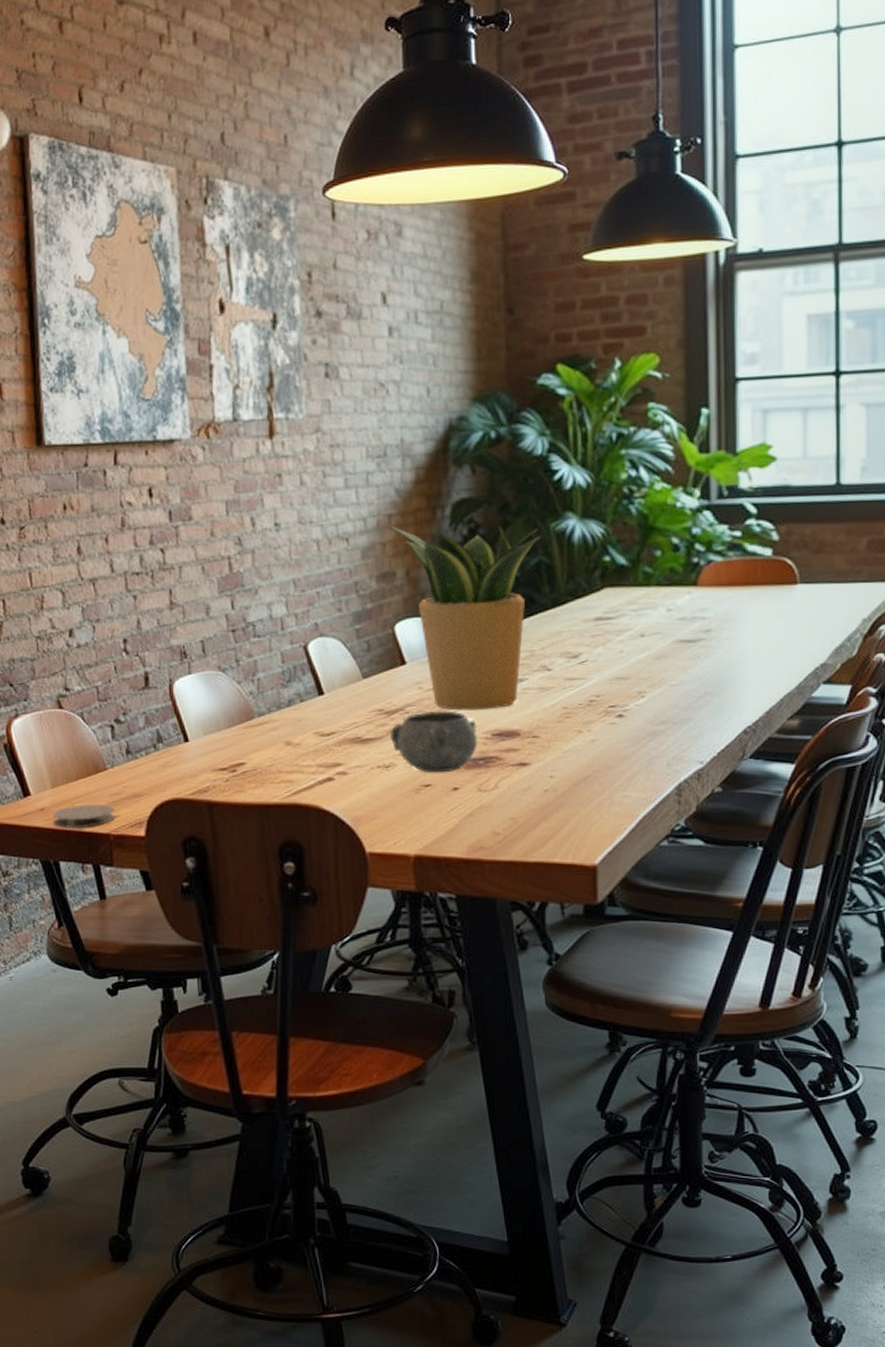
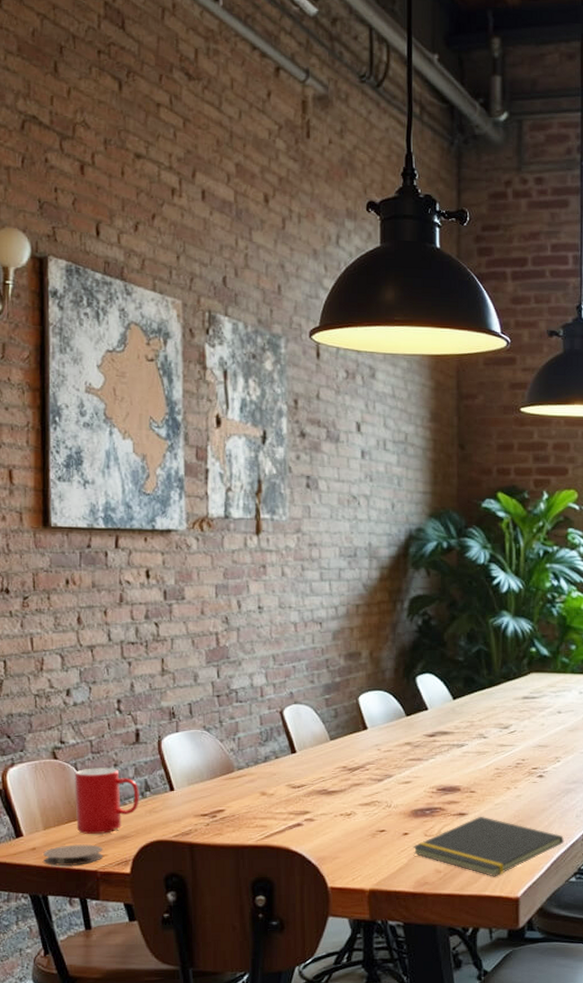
cup: none [81,717,152,792] -> present [74,767,139,834]
potted plant: present [385,524,542,711] -> none [353,613,482,769]
decorative bowl: present [390,711,478,773] -> none [351,769,425,821]
notepad: none [464,766,653,841] -> present [412,816,565,877]

